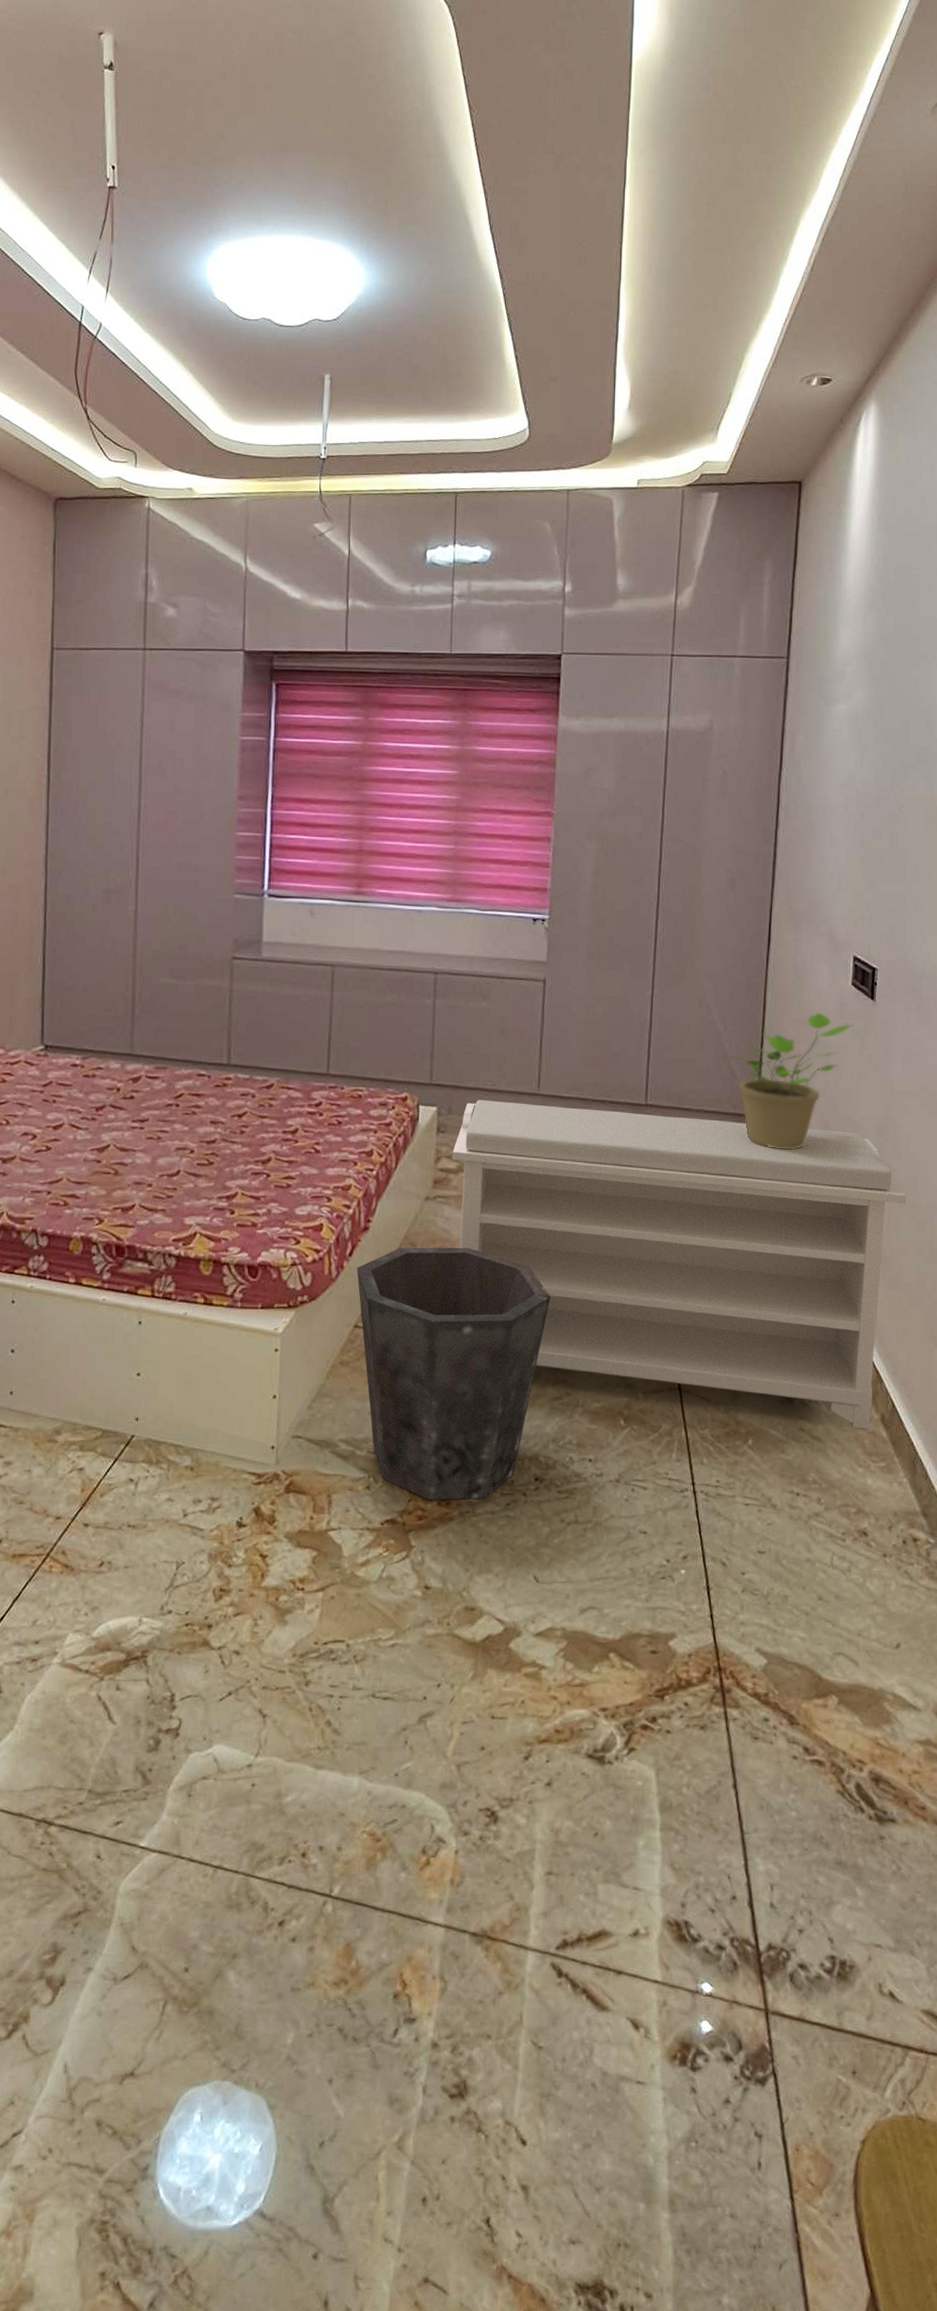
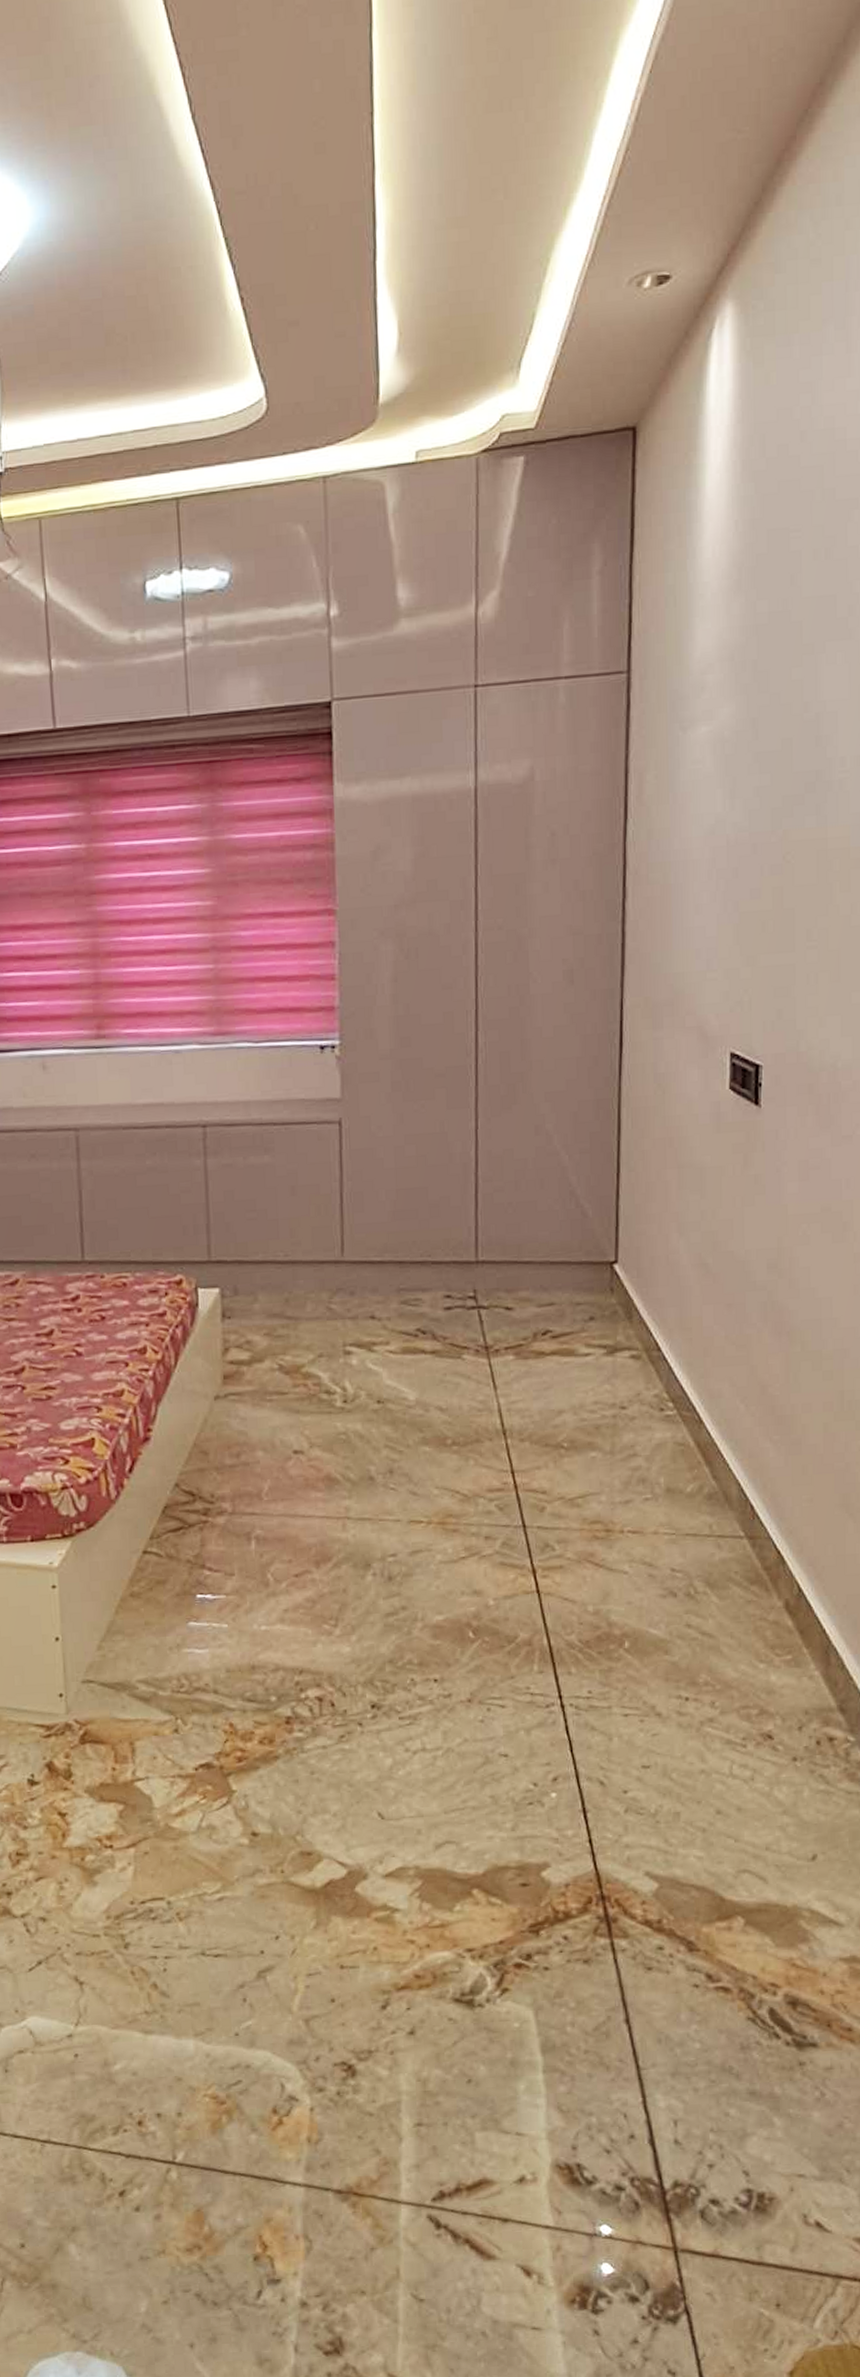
waste bin: present [356,1247,551,1500] -> none [139,1450,375,1739]
bench: present [452,1100,907,1430] -> none [242,1270,809,1620]
potted plant: present [725,1012,853,1149] -> none [572,1127,733,1300]

